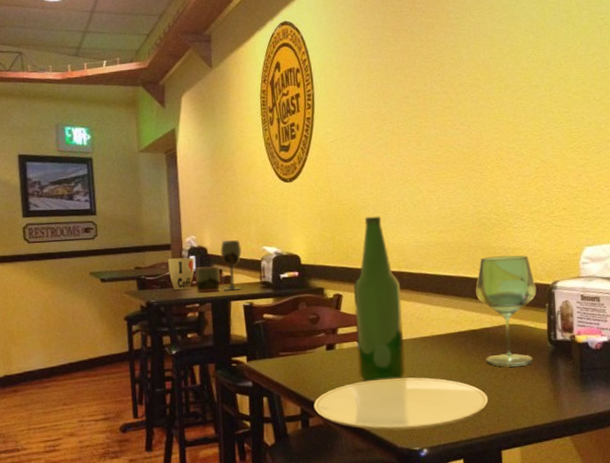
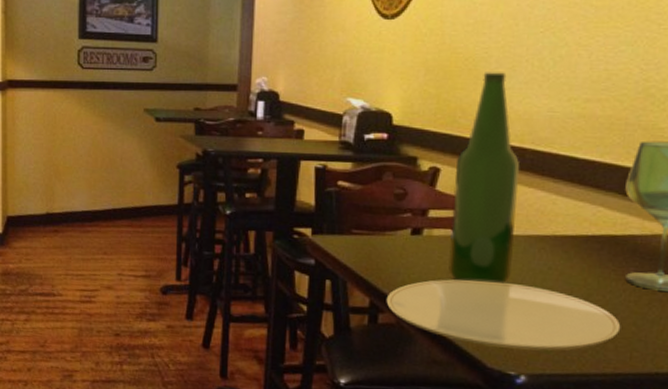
cup: present [168,257,195,291] -> none [232,102,263,141]
mug: present [195,266,220,293] -> none [261,115,291,147]
wine glass: present [220,240,242,291] -> none [293,85,321,148]

